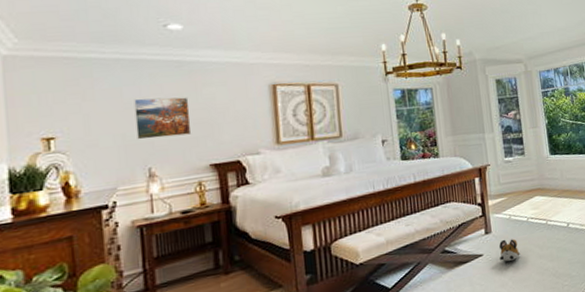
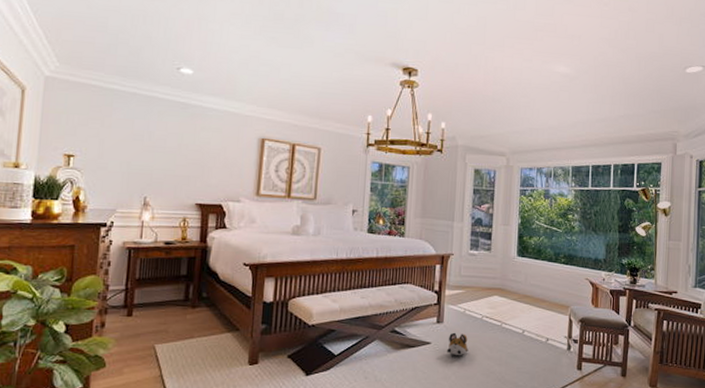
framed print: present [134,97,192,140] -> none [139,132,187,173]

